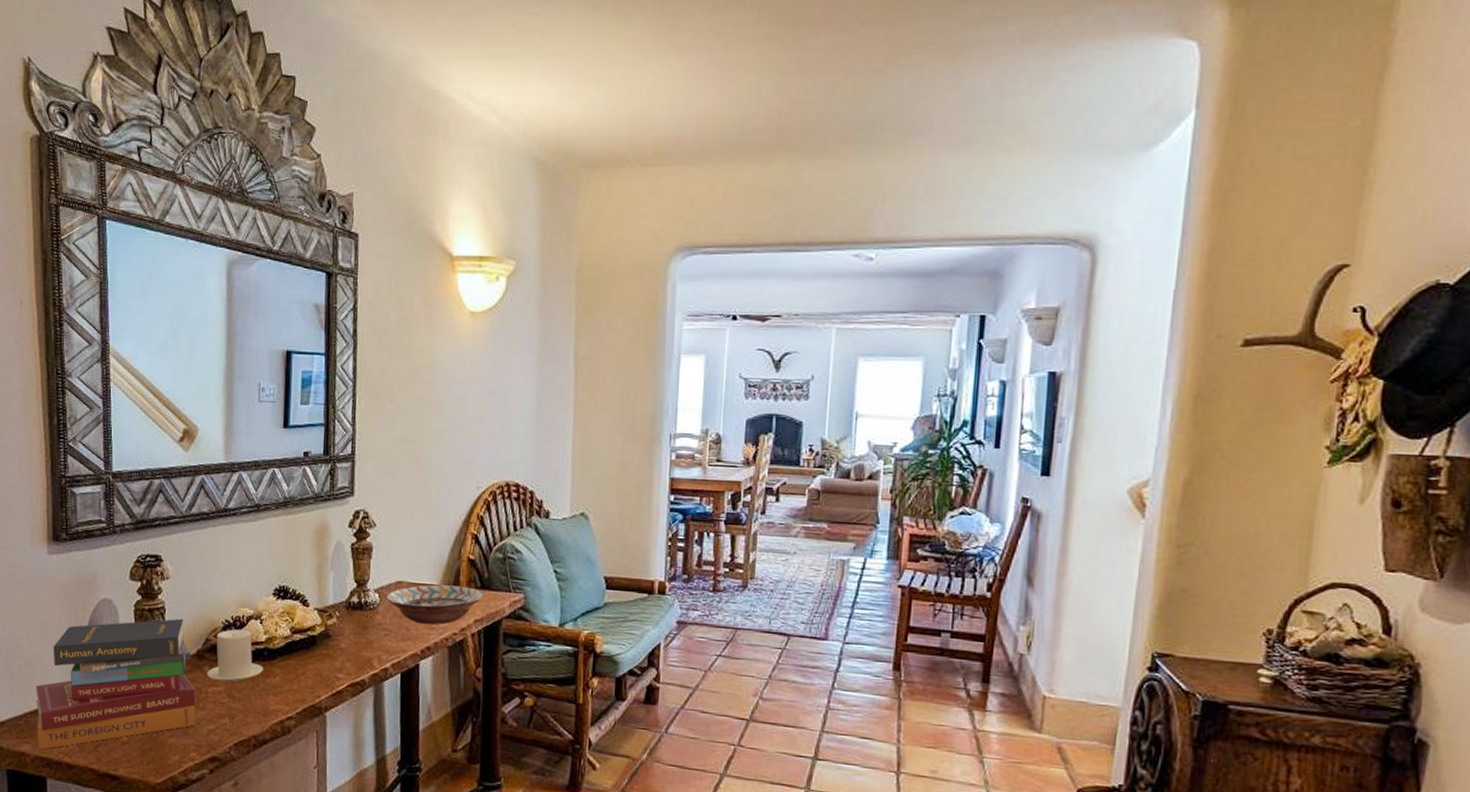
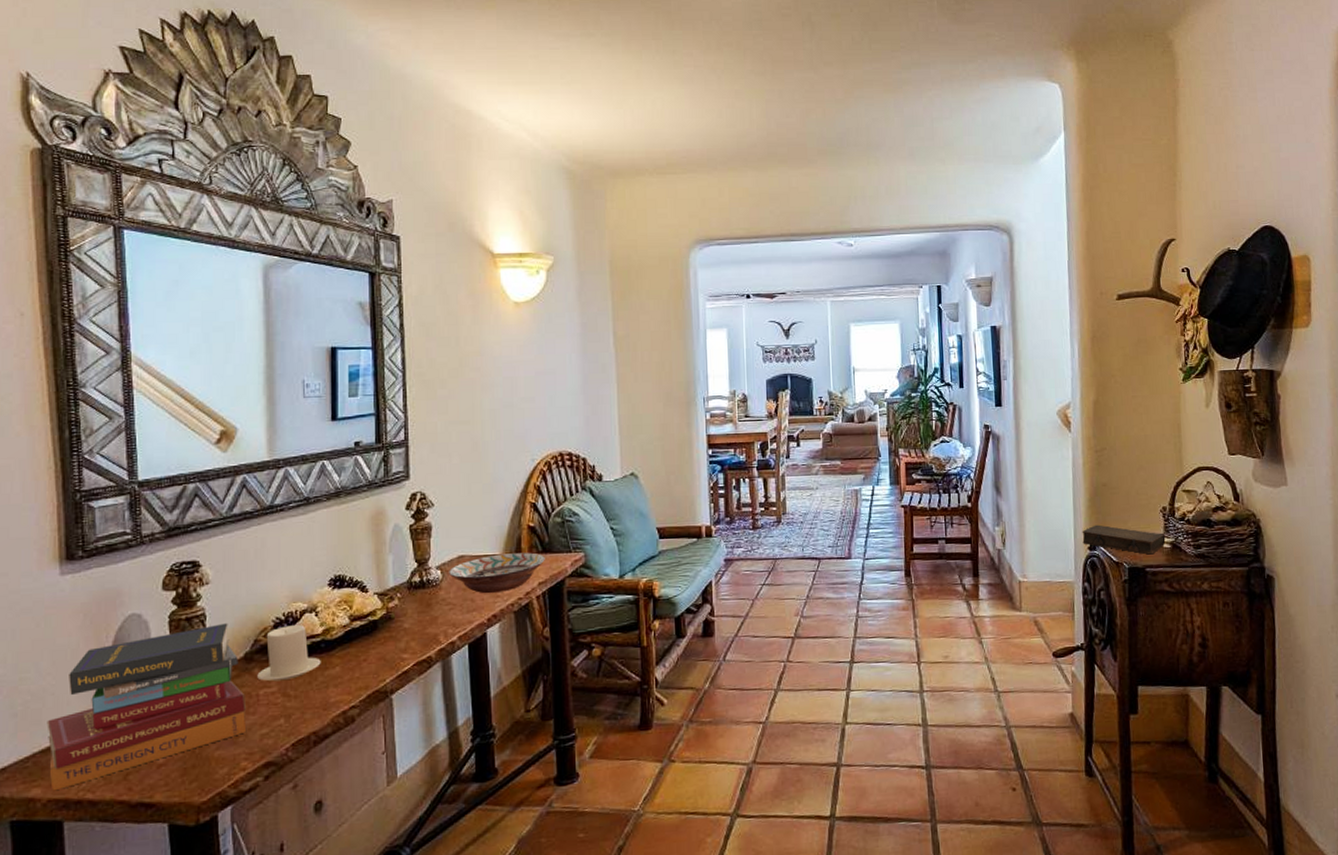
book: none [1140,640,1265,689] -> present [1082,524,1165,555]

